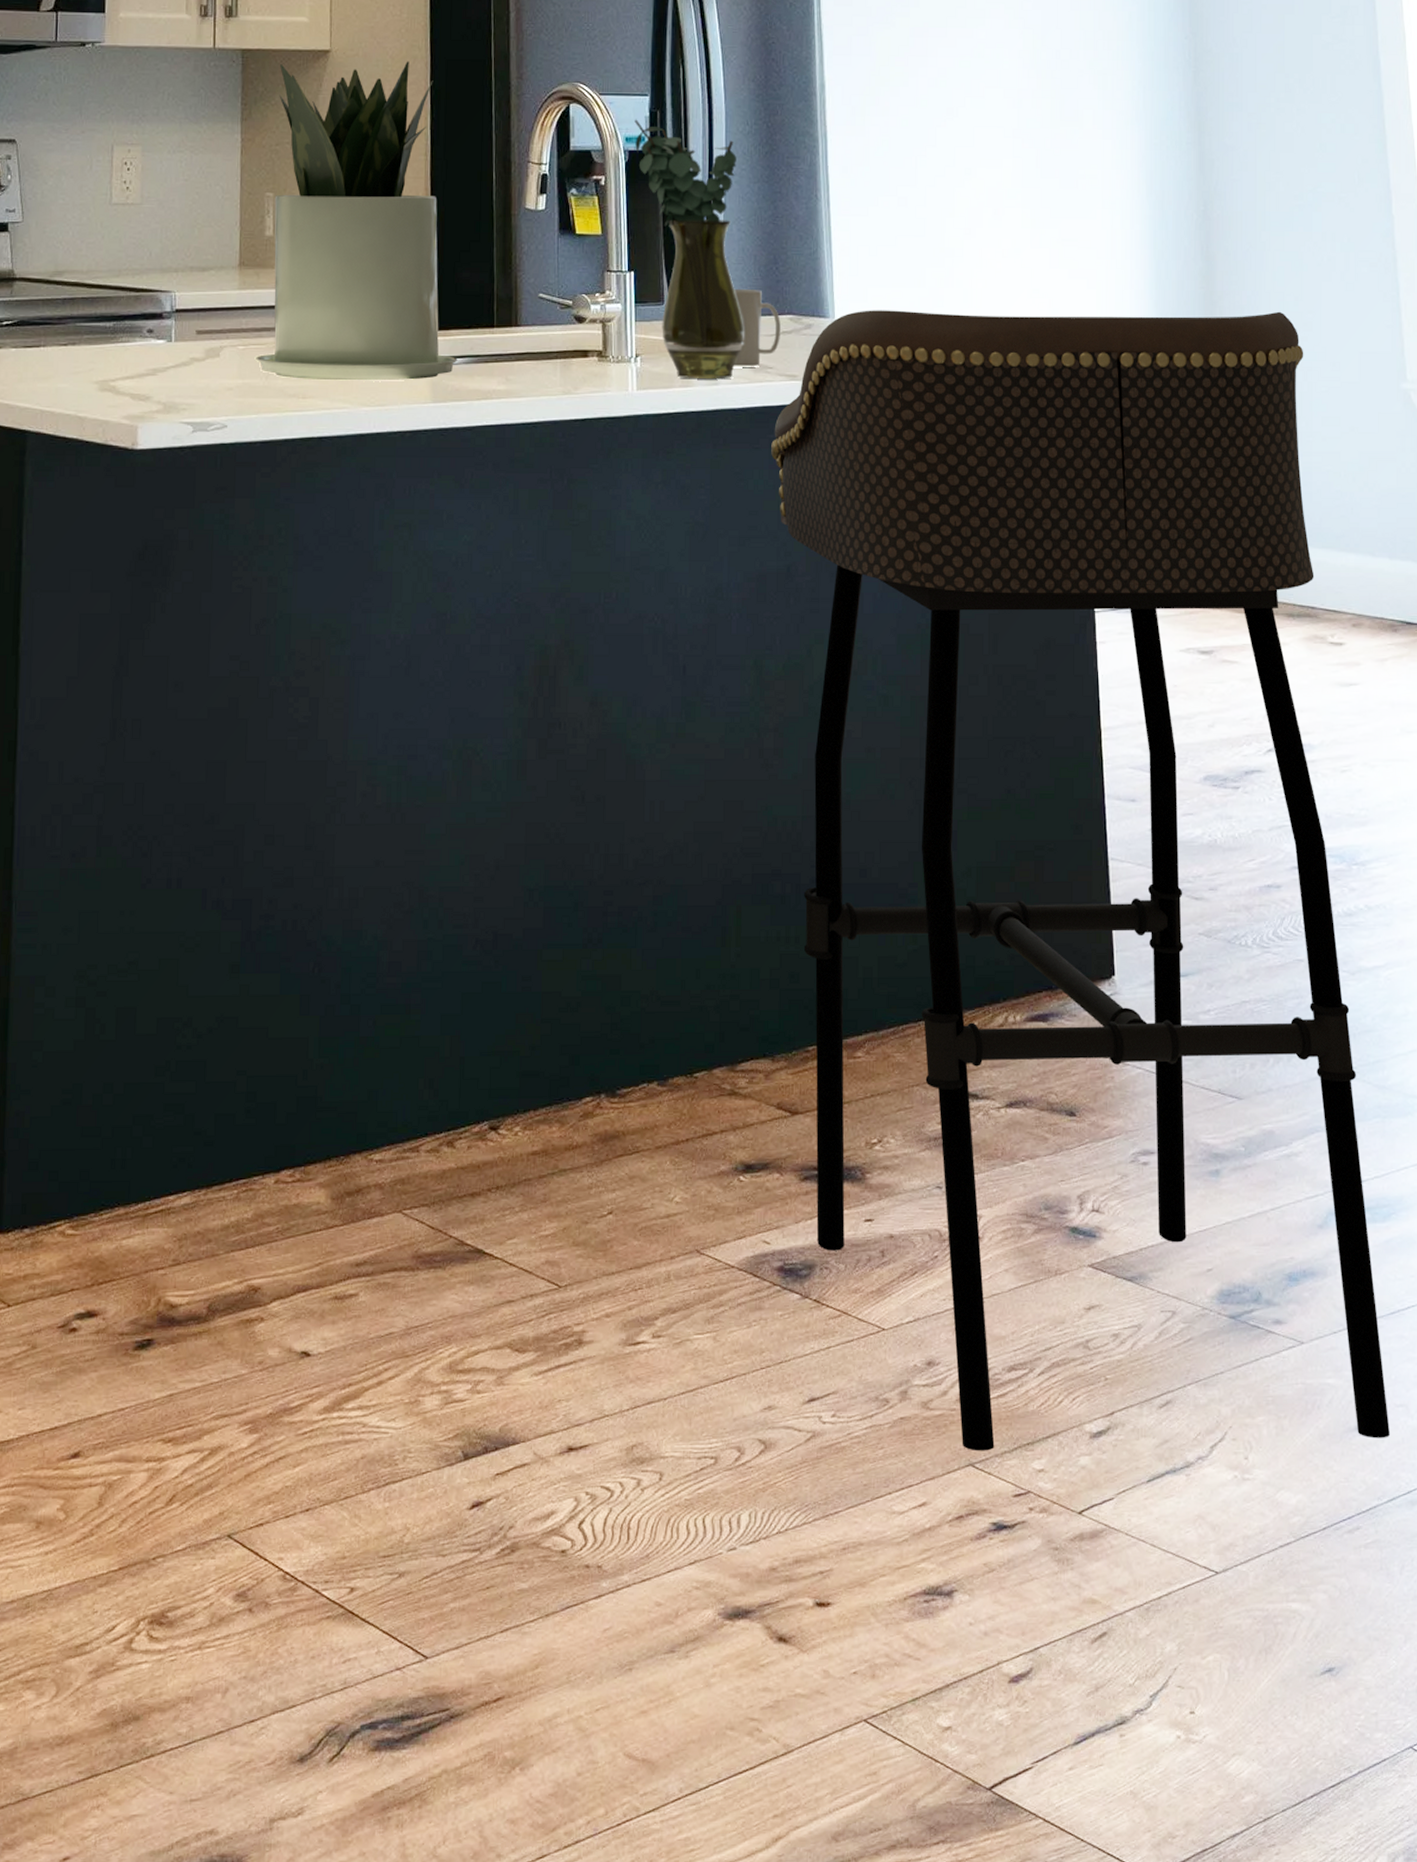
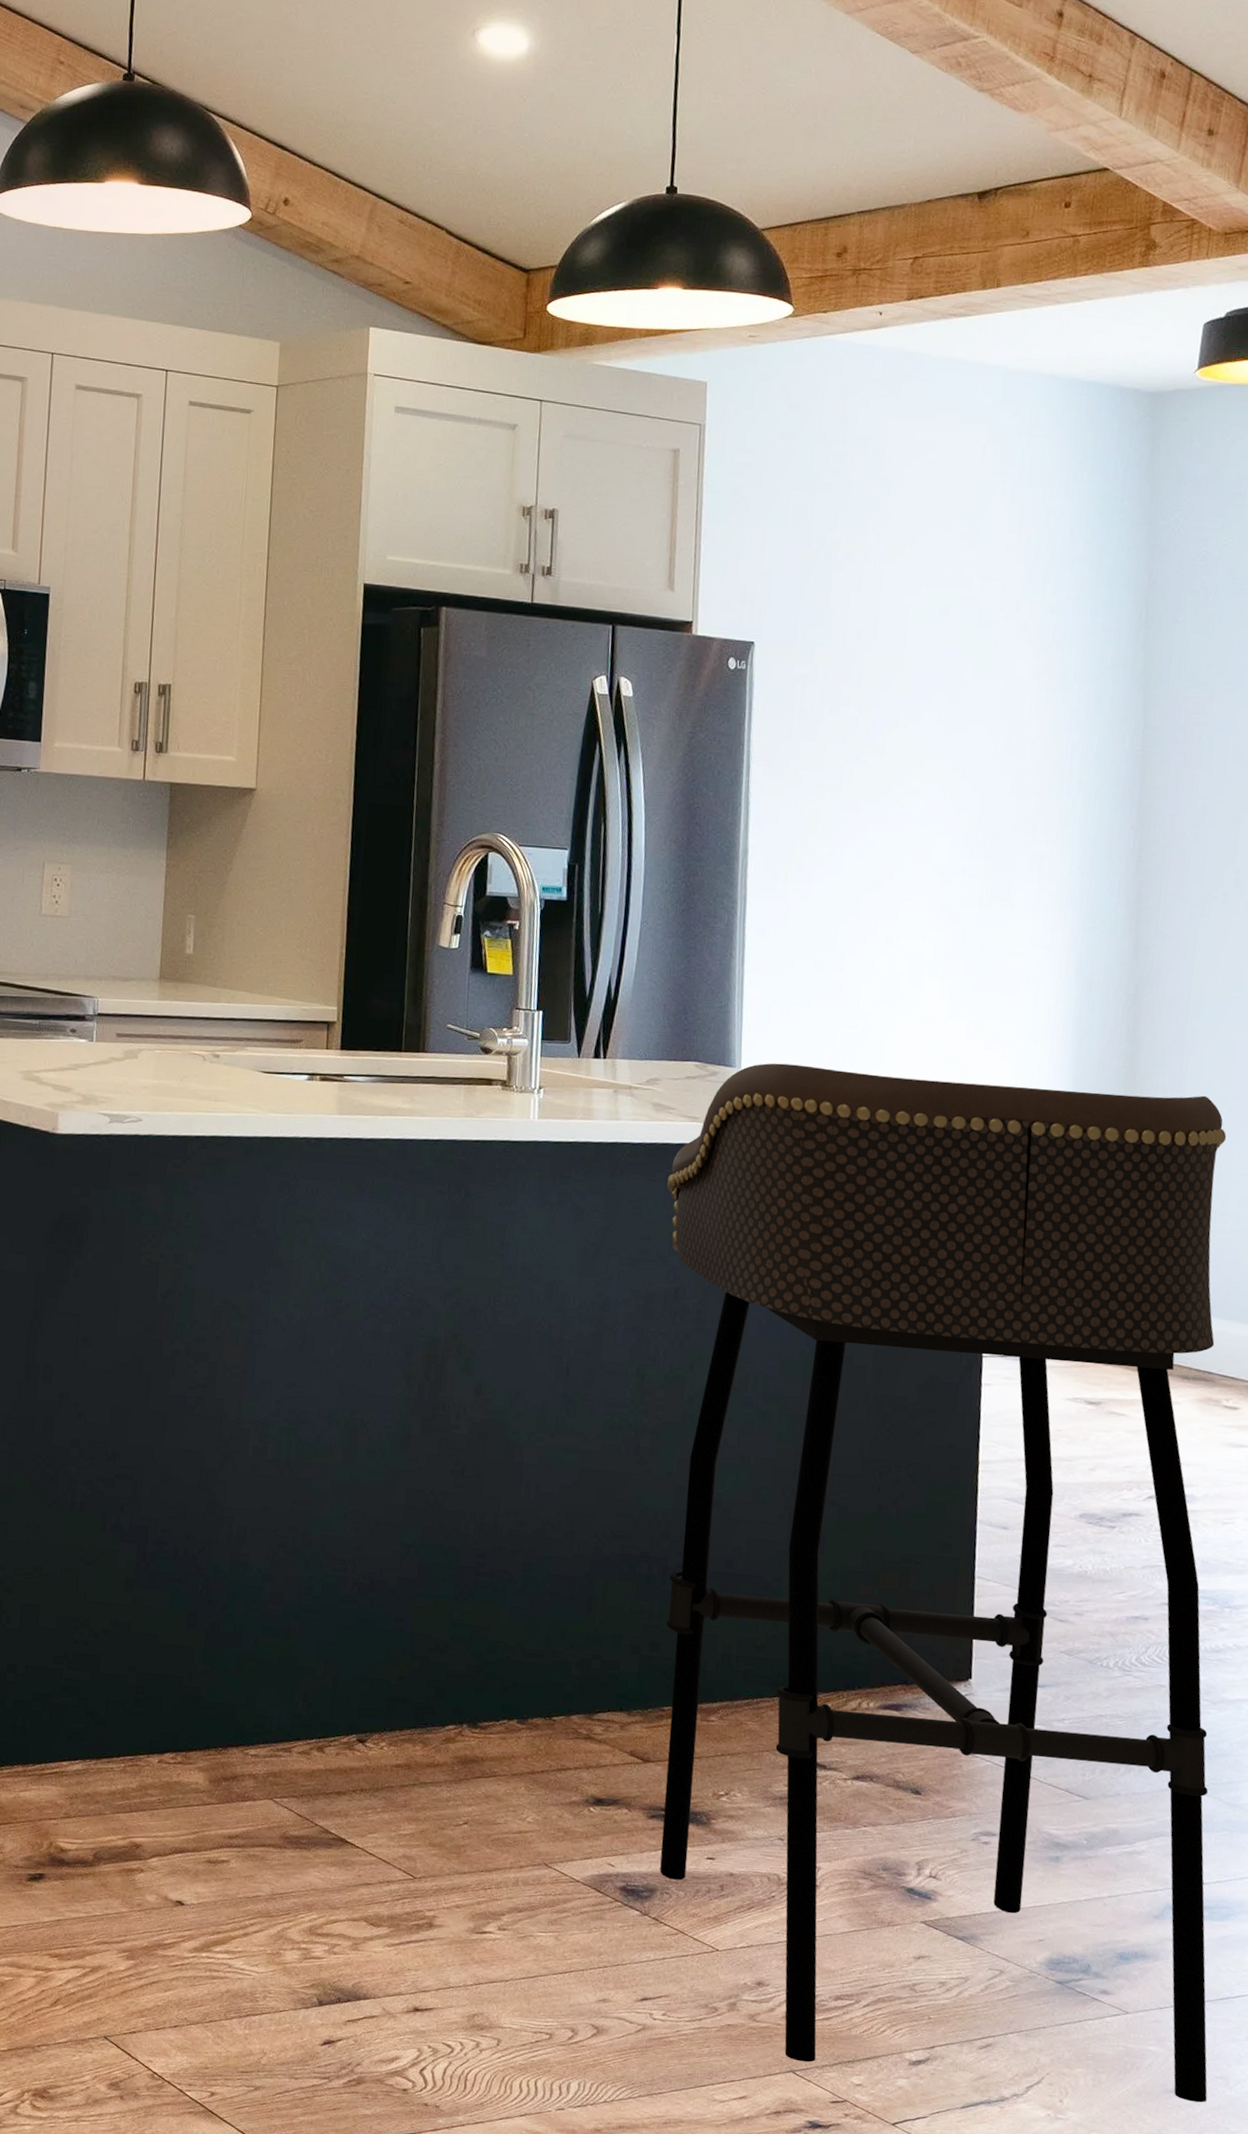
planter: present [256,61,458,381] -> none [171,798,365,1093]
vase: present [634,119,744,378] -> none [551,870,653,1115]
mug: present [734,288,781,367] -> none [636,1033,686,1107]

